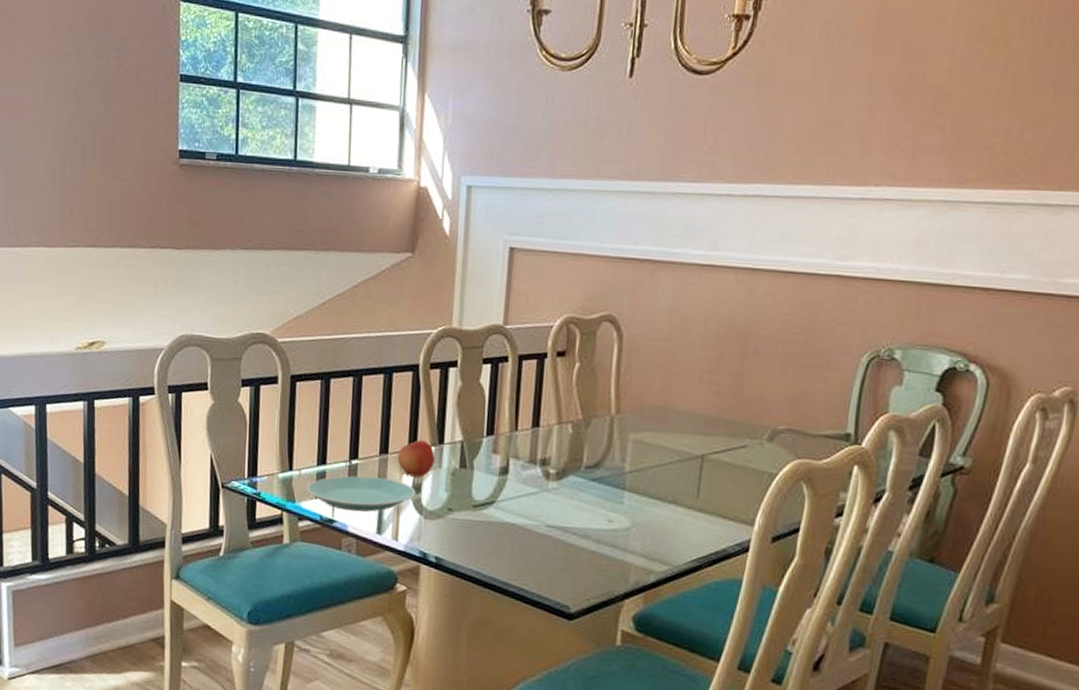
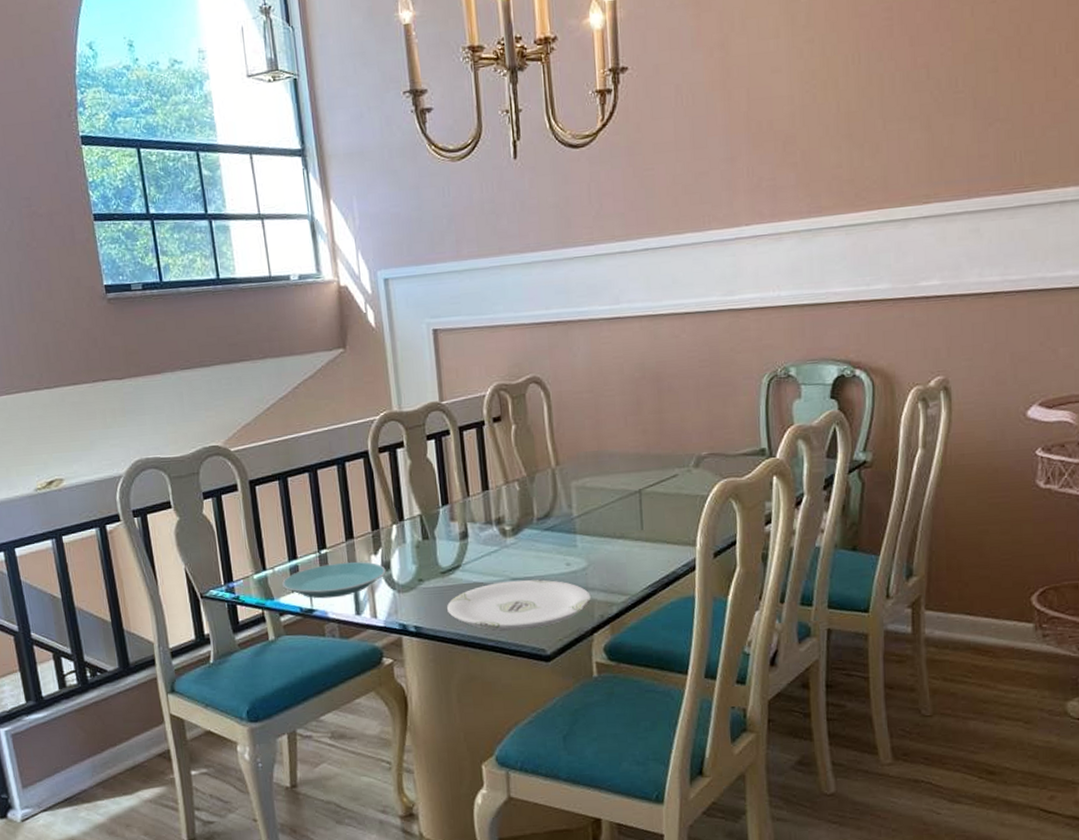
apple: present [397,439,435,477] -> none [363,520,399,556]
plate: none [473,526,629,583] -> present [447,579,591,631]

